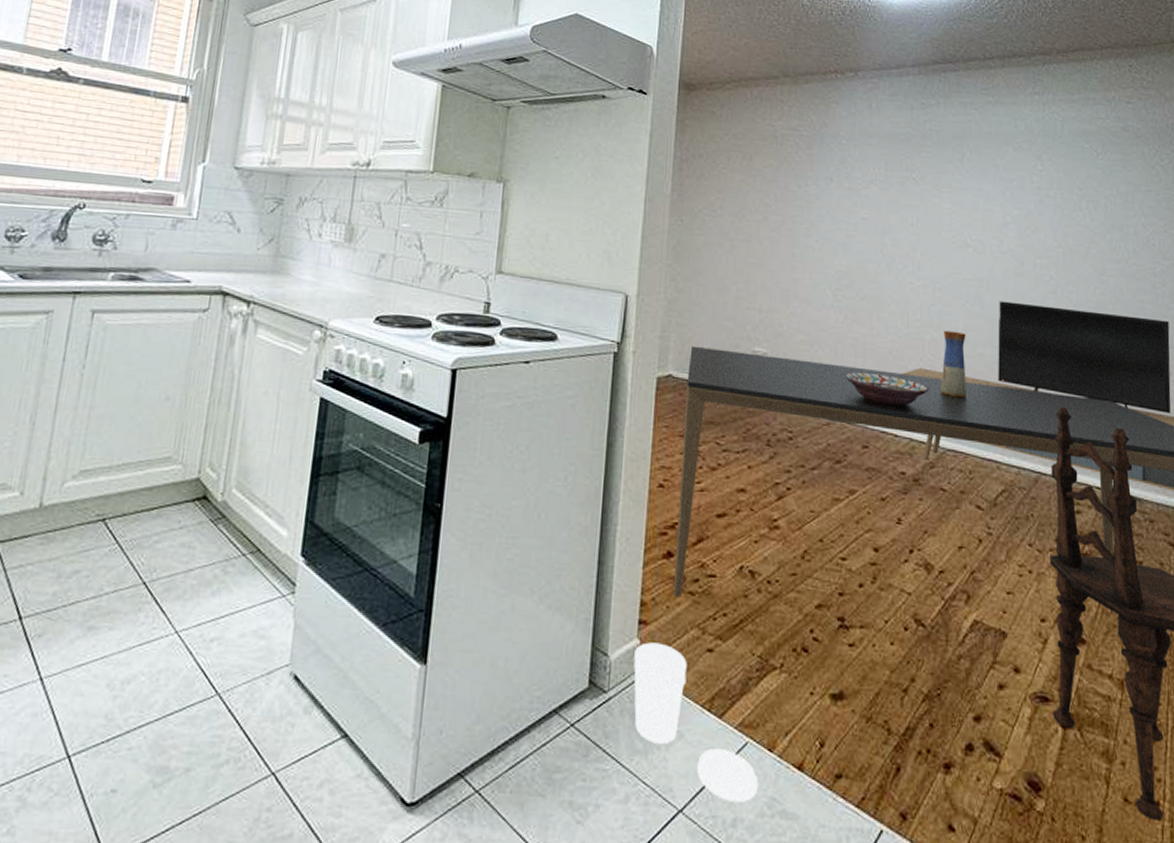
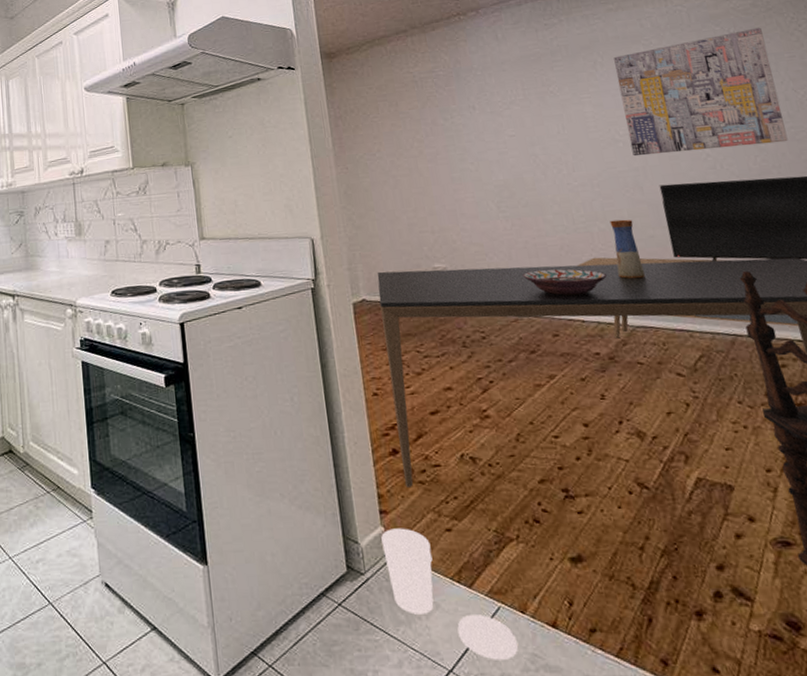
wall art: none [980,153,1129,279] -> present [614,27,788,157]

